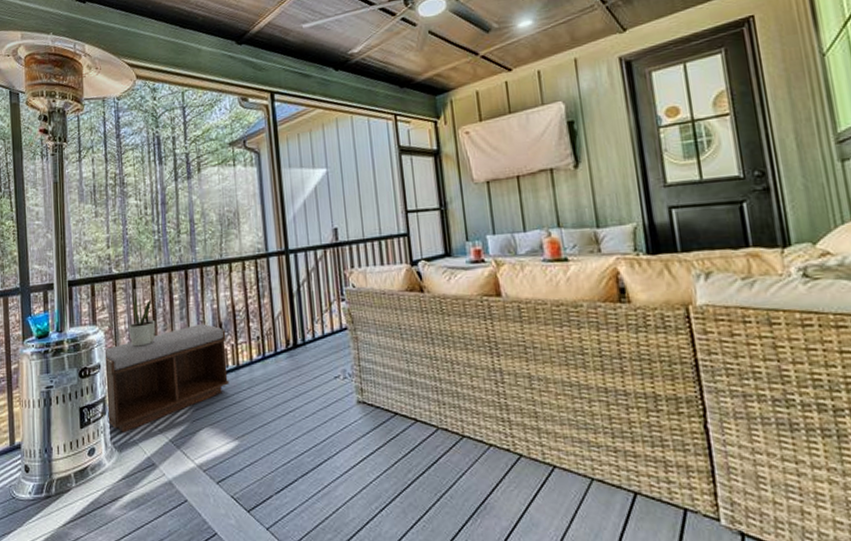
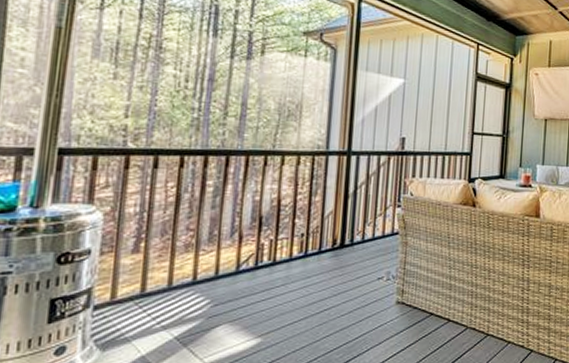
bench: present [104,324,230,433] -> none [91,215,266,329]
potted plant: present [128,293,156,347] -> none [139,173,178,233]

